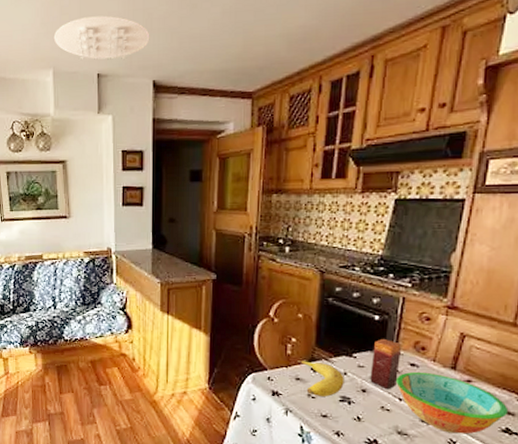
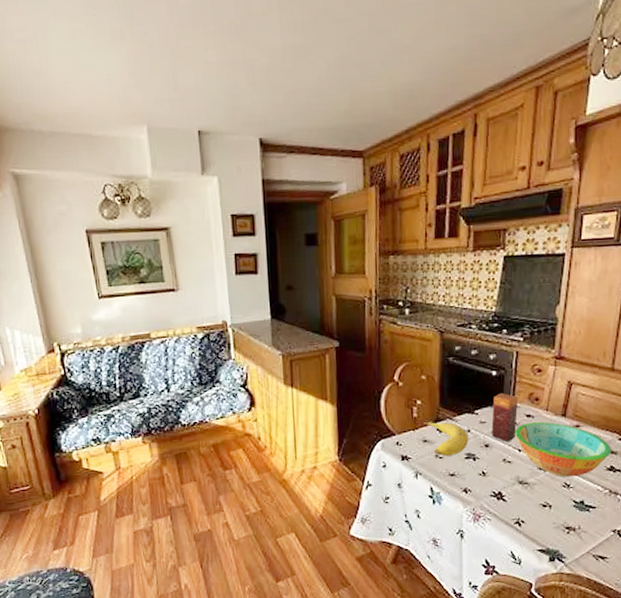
ceiling light: present [53,15,150,60] -> none [145,66,253,116]

